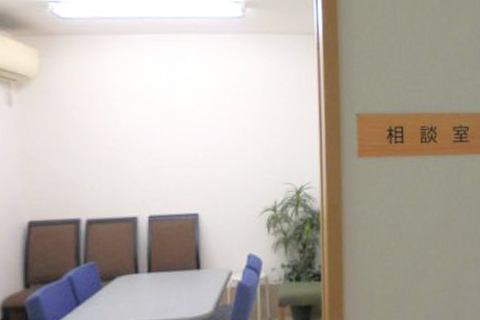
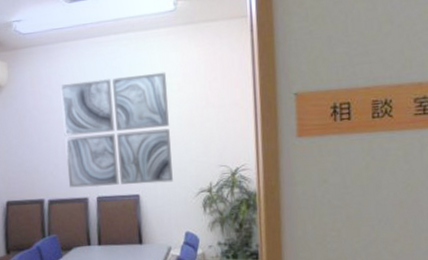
wall art: none [107,80,236,205] -> present [60,72,173,188]

